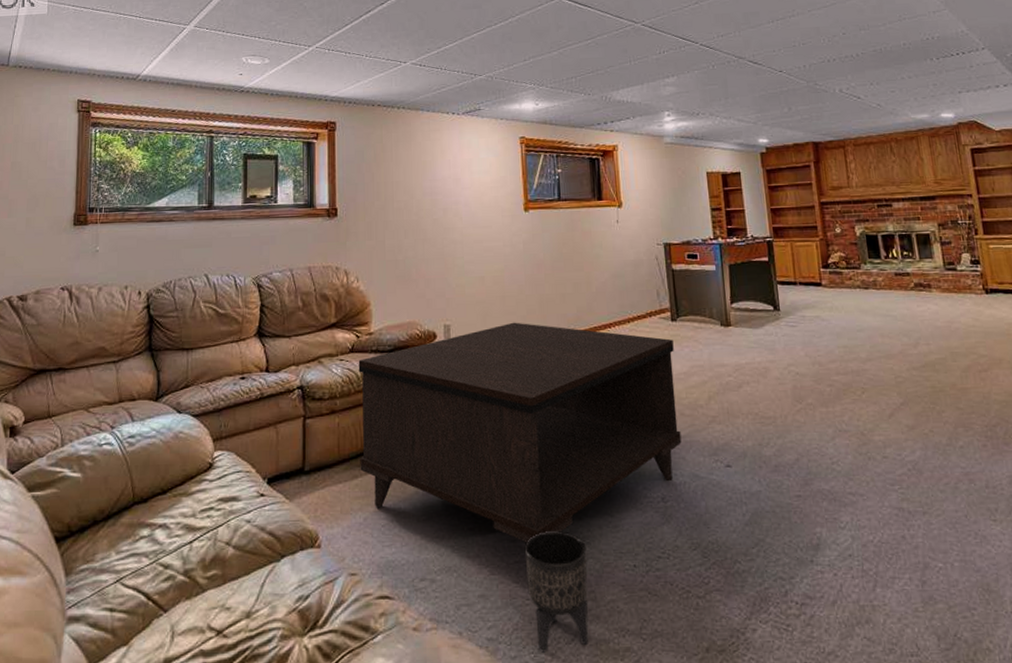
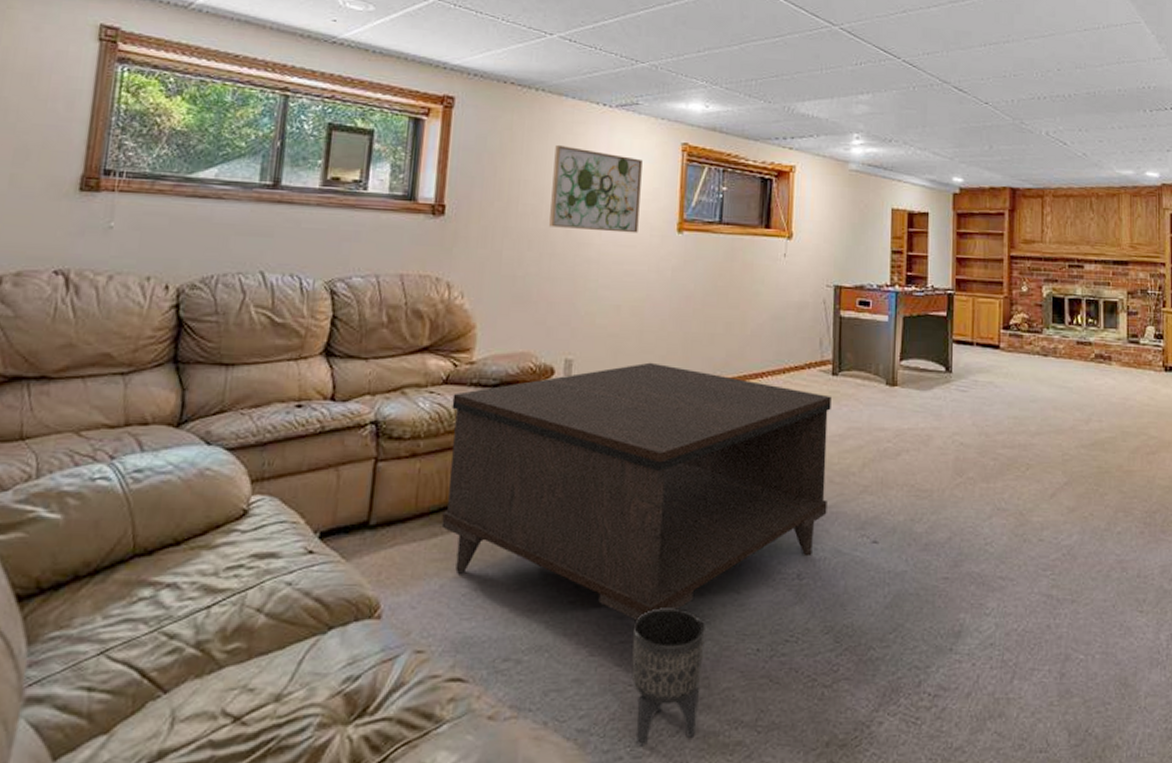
wall art: none [418,150,492,218] -> present [549,144,643,233]

